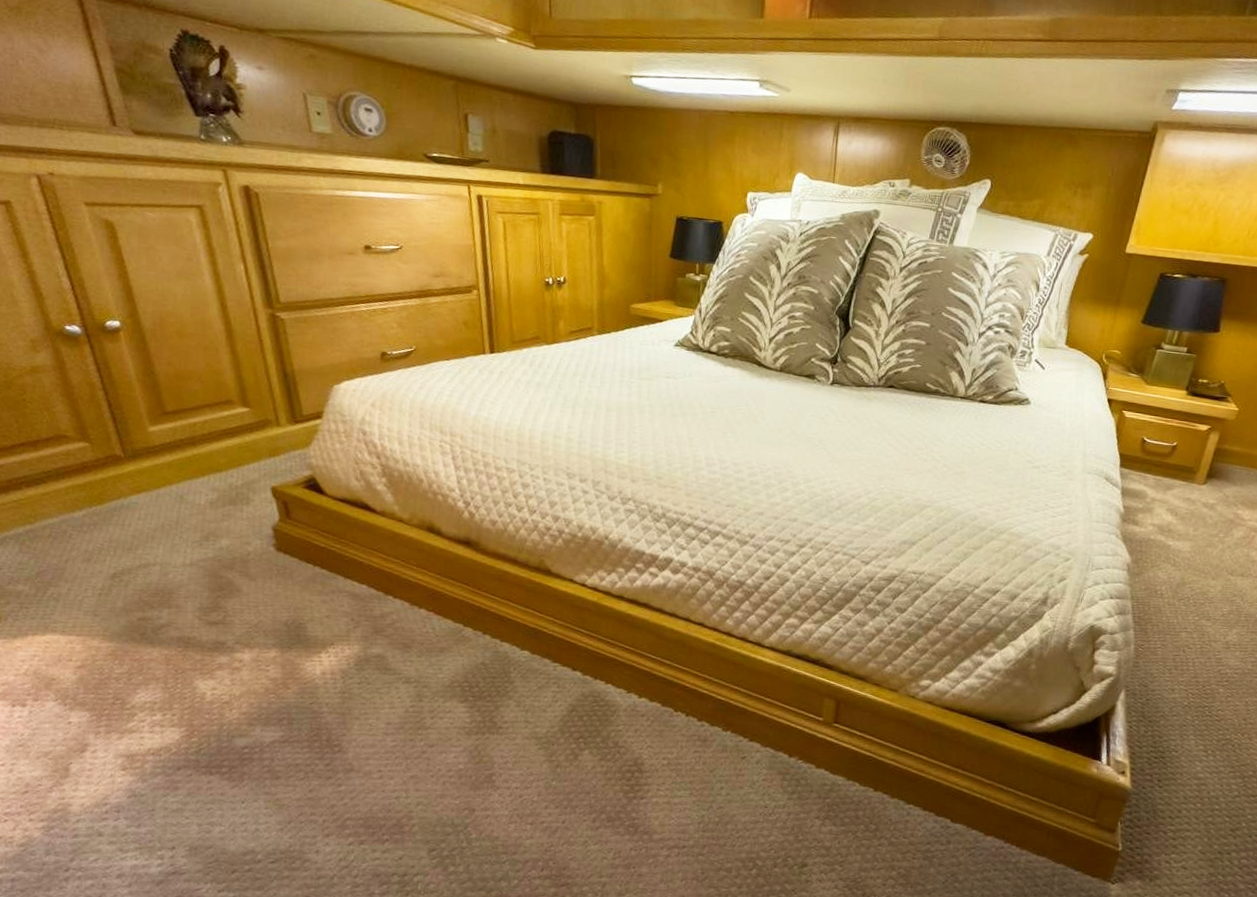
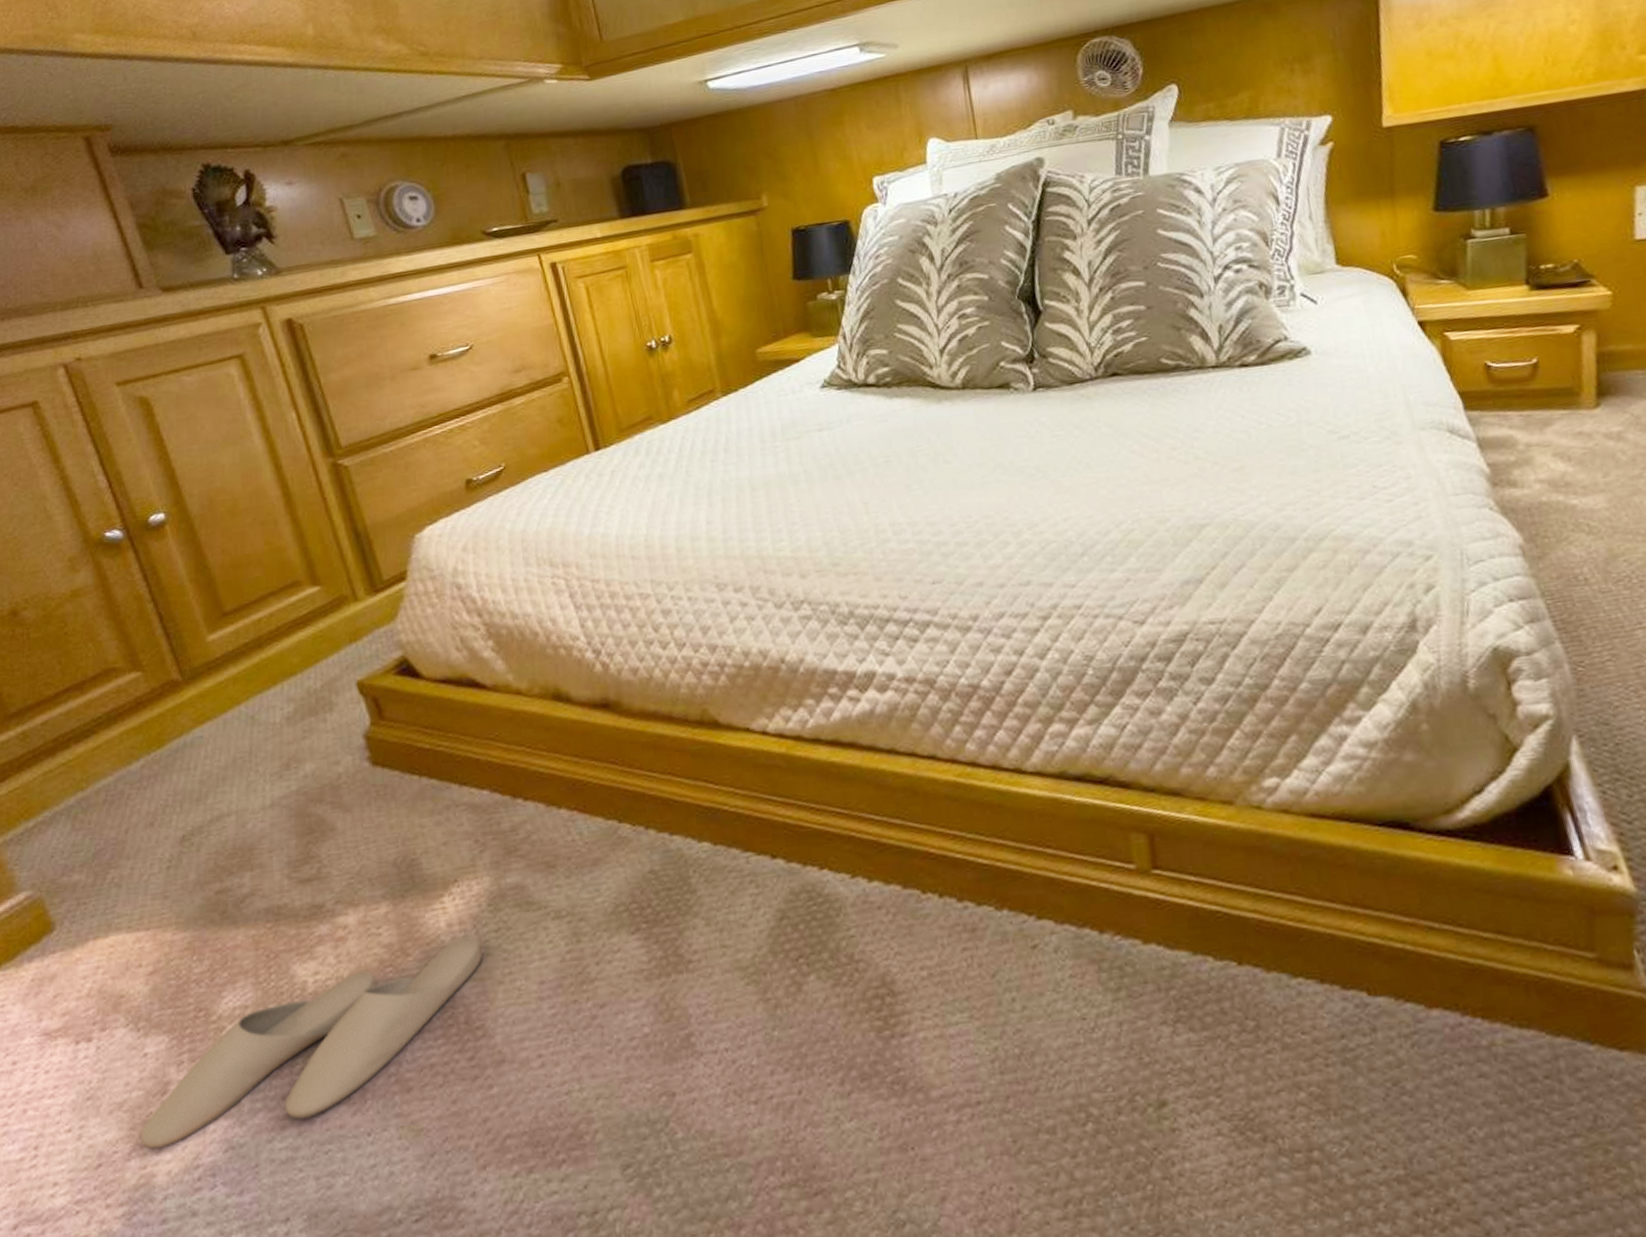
slippers: none [60,682,346,788] -> present [140,935,483,1149]

